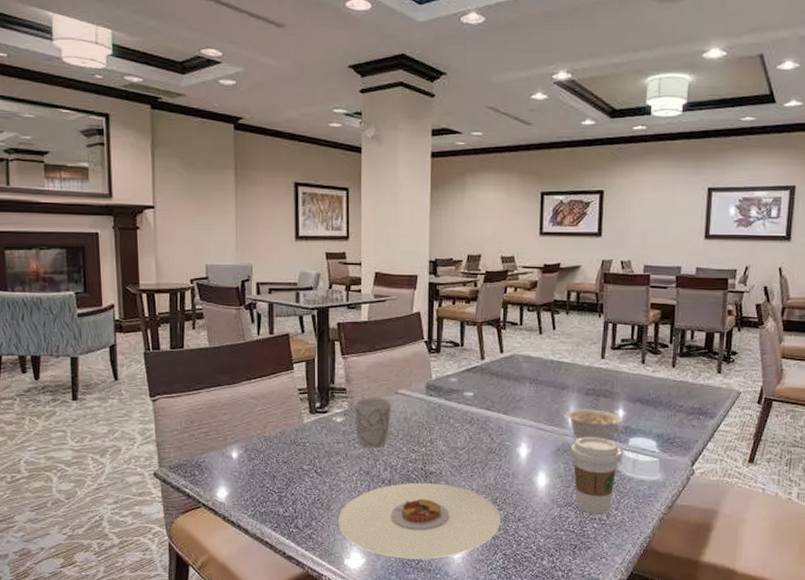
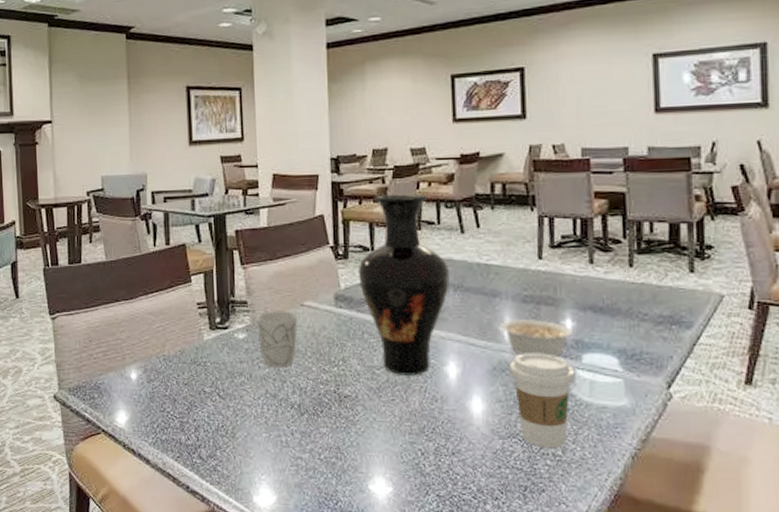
plate: present [337,482,502,559] -> none [243,407,432,499]
vase: none [448,296,528,455] -> present [357,193,450,376]

